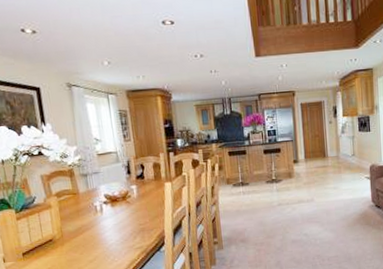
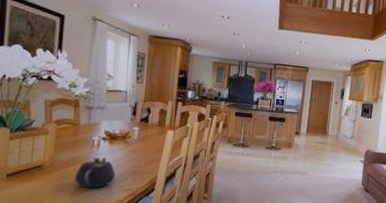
teapot: none [85,219,125,254] -> present [74,156,116,188]

